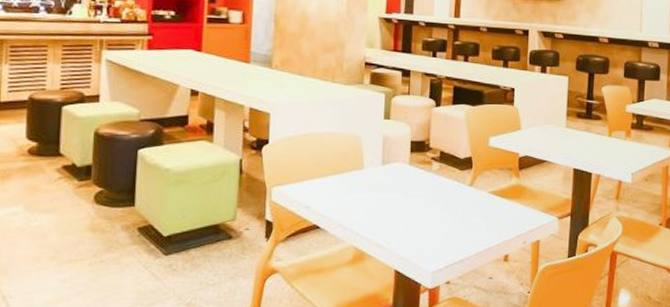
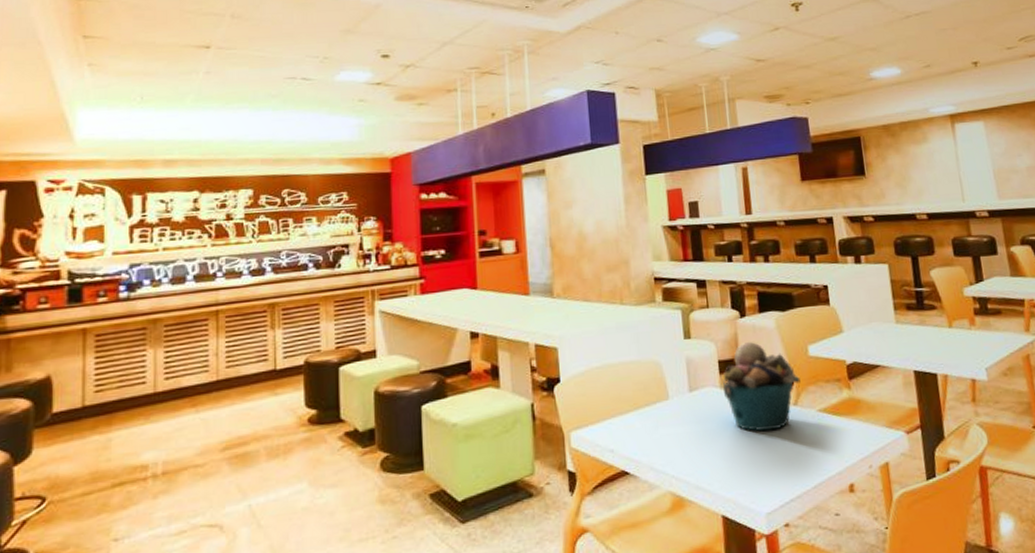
bucket: none [411,127,479,205] -> present [722,341,801,431]

